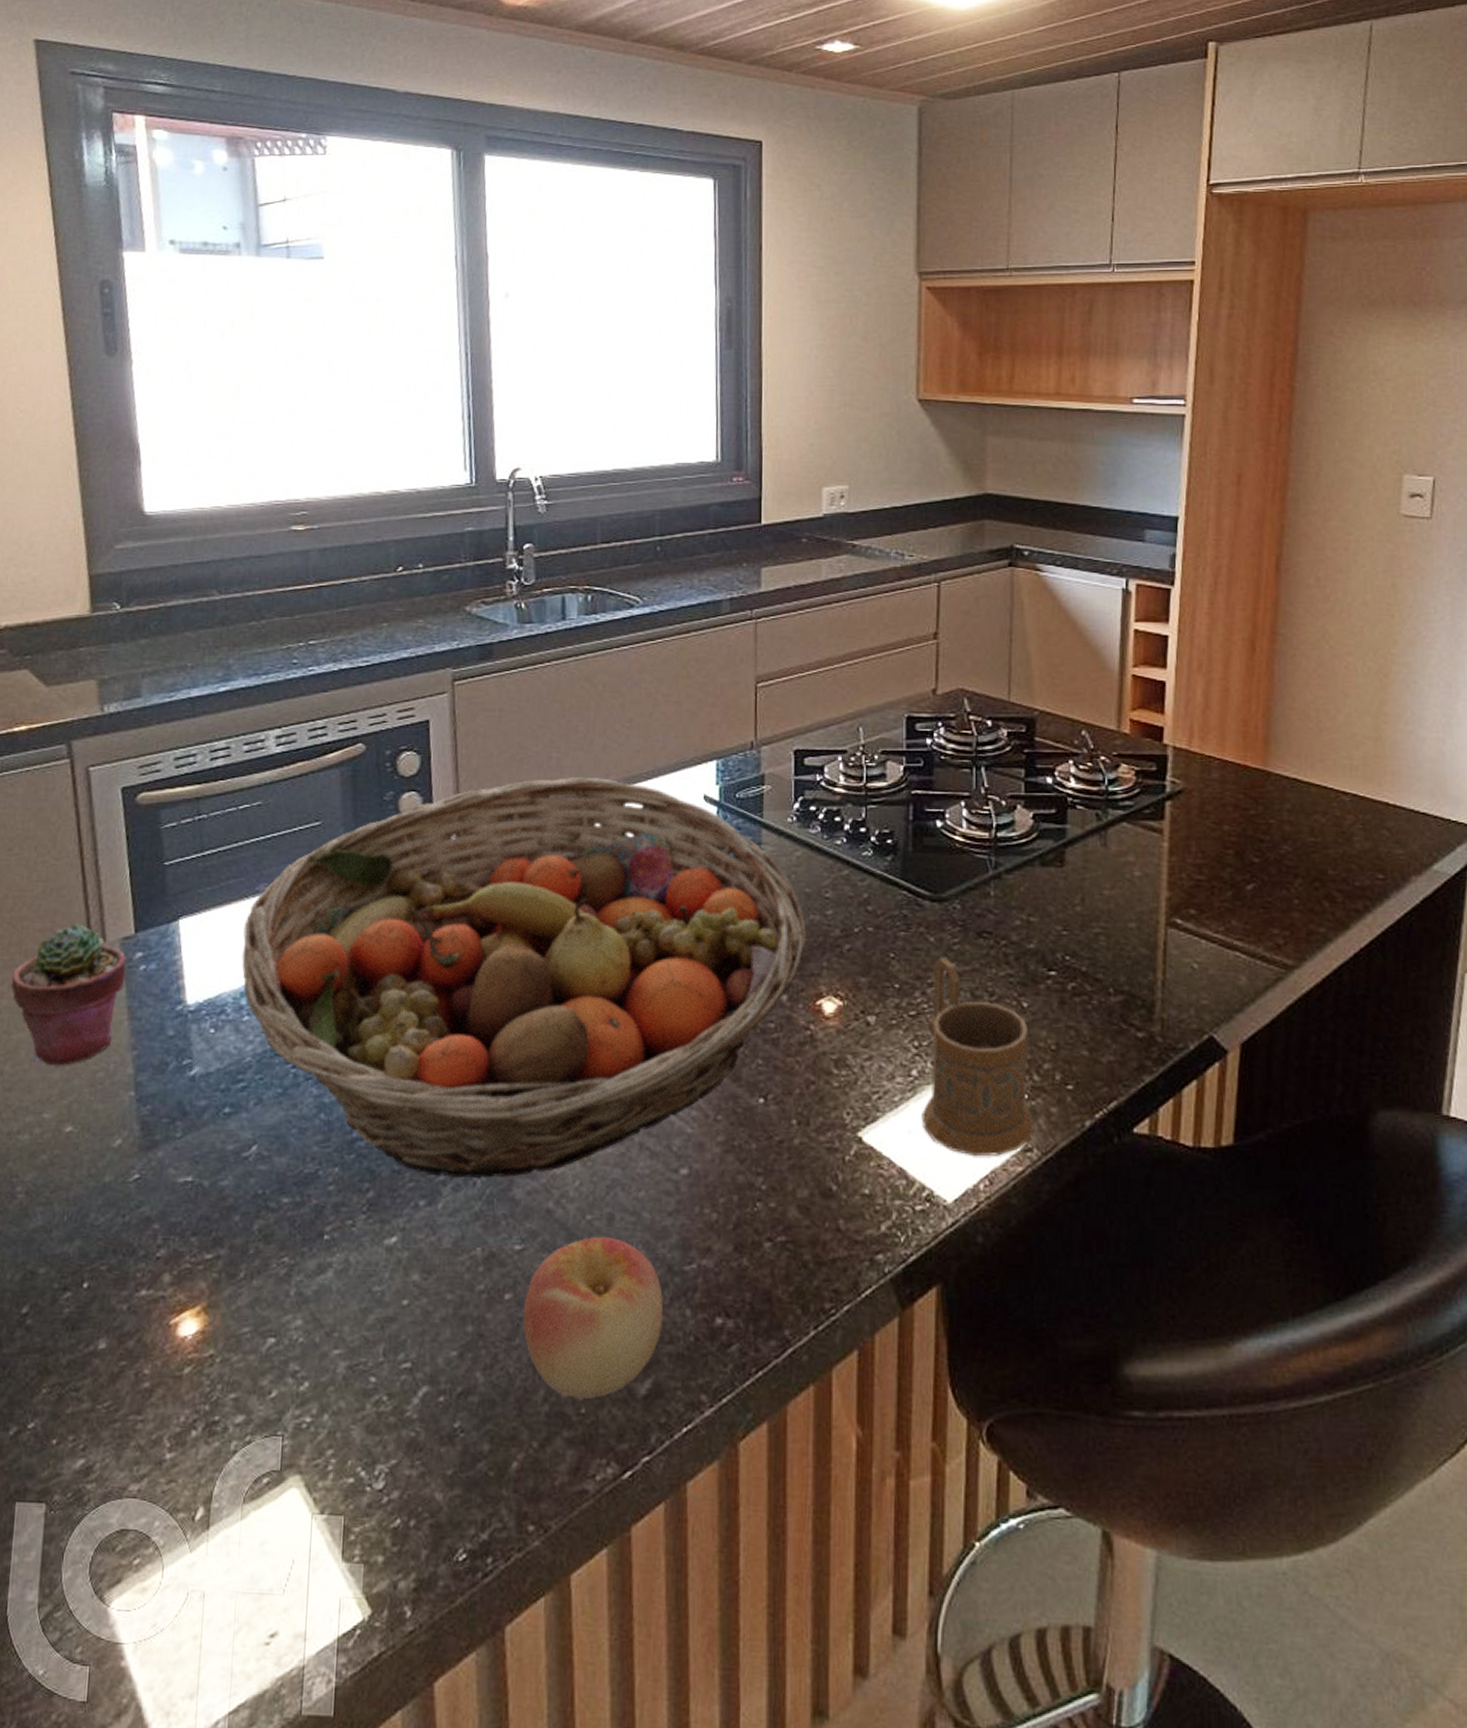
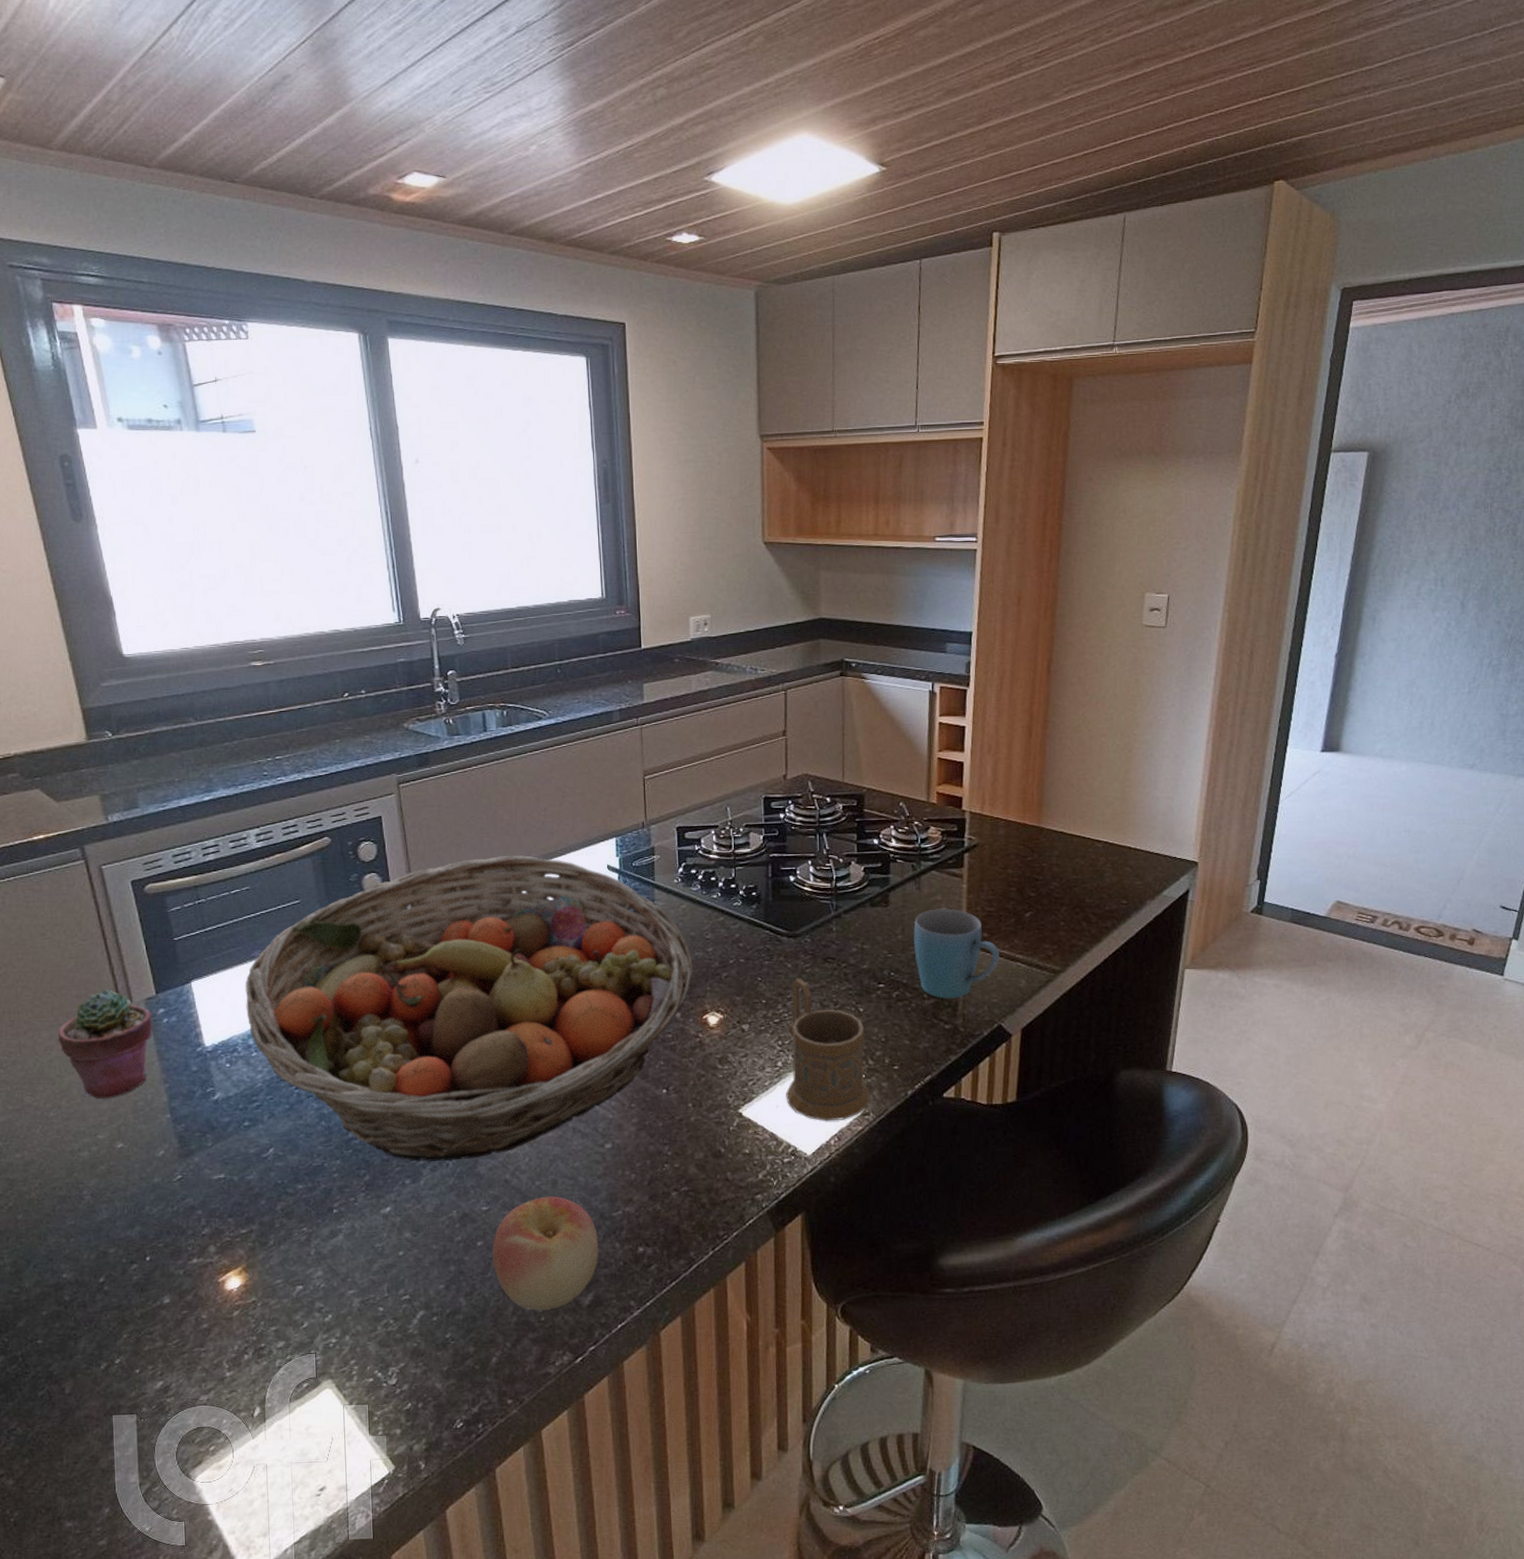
mug: none [1096,873,1211,996] -> present [913,908,999,999]

